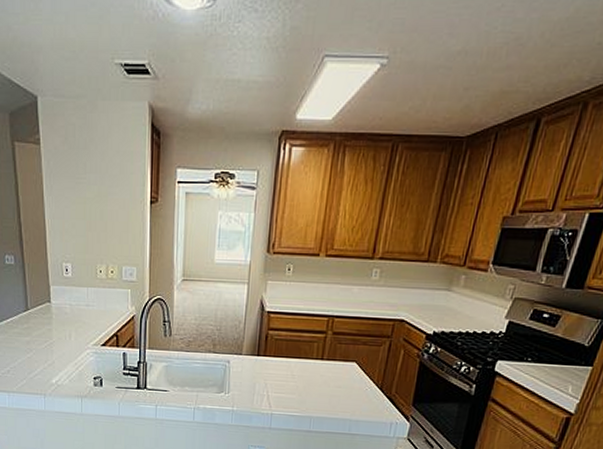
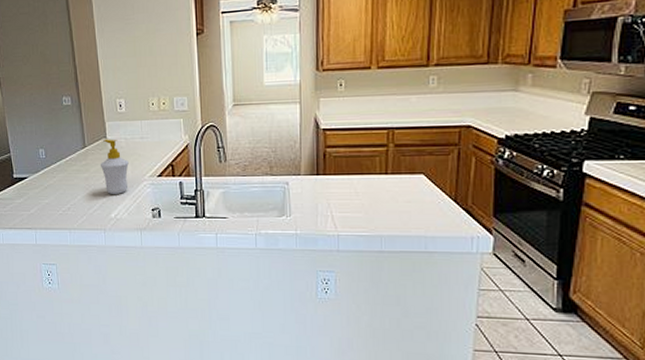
soap bottle: none [42,303,73,360] -> present [100,139,129,194]

